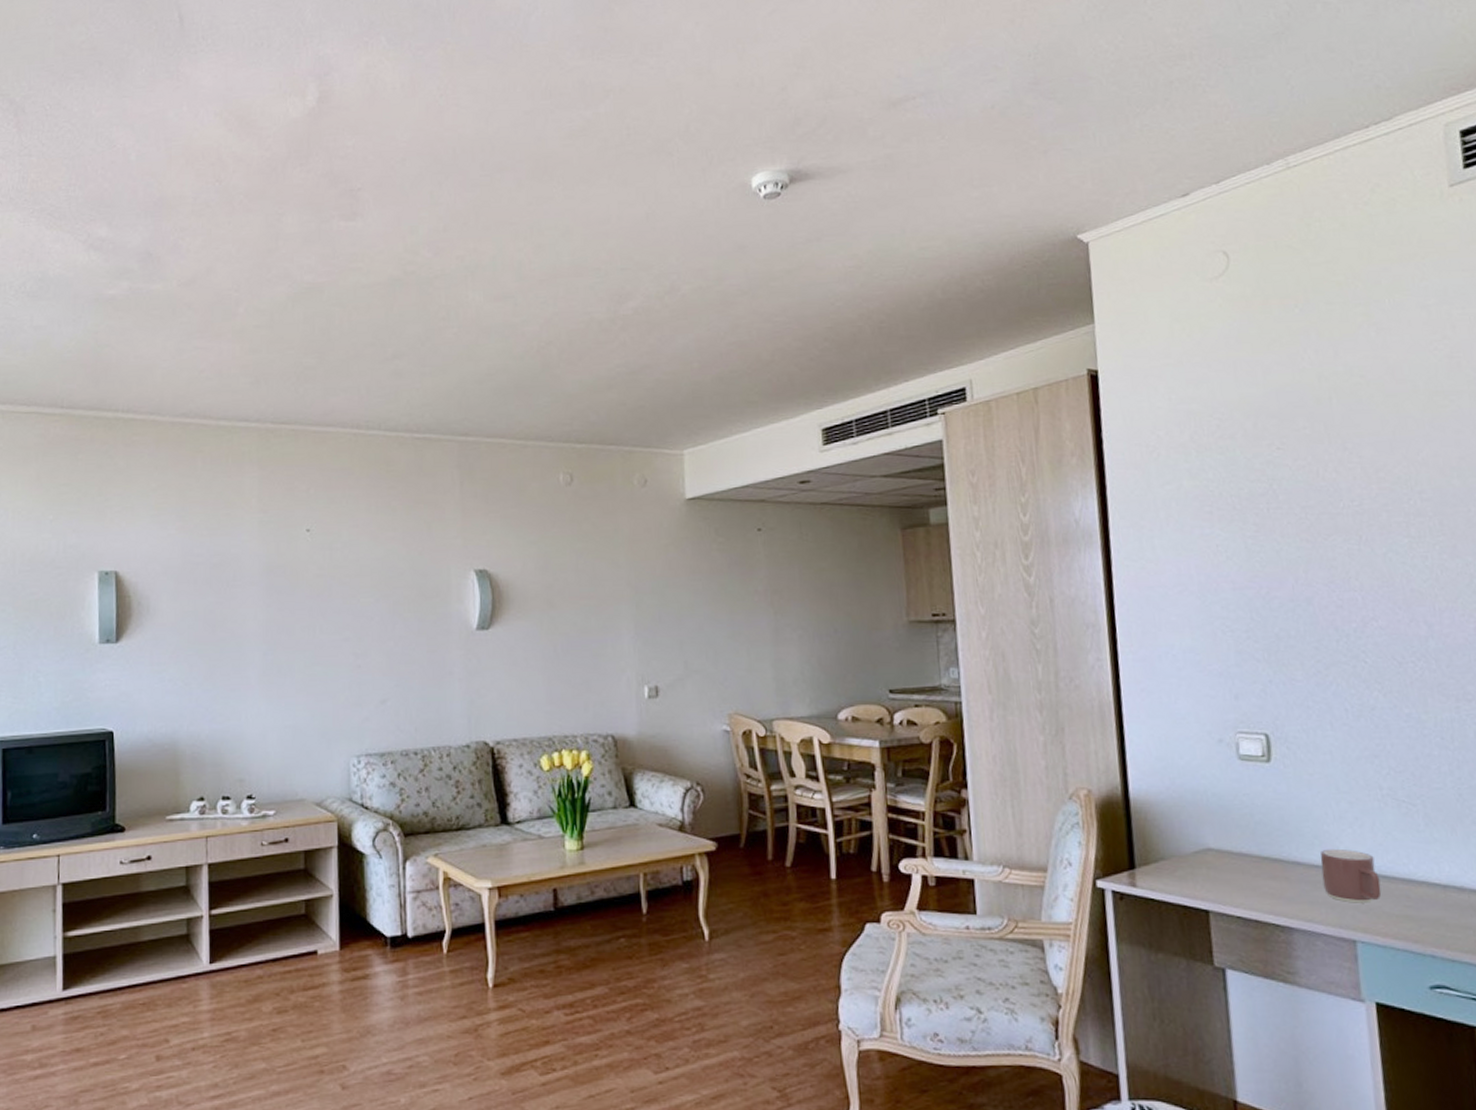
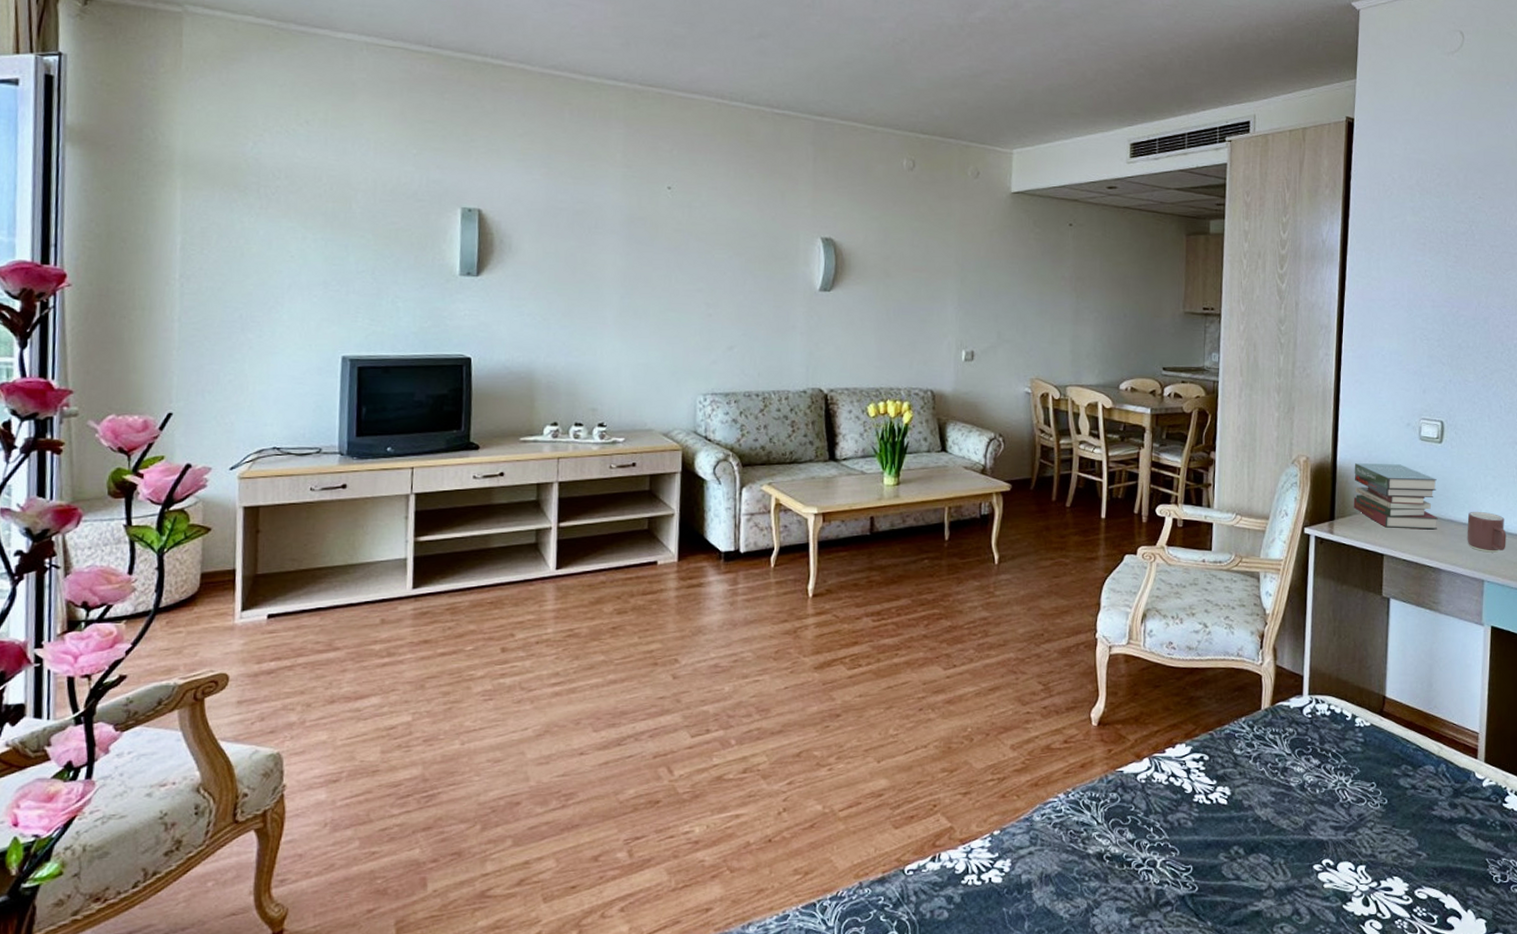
books: none [1153,793,1279,876] -> present [1353,463,1438,530]

